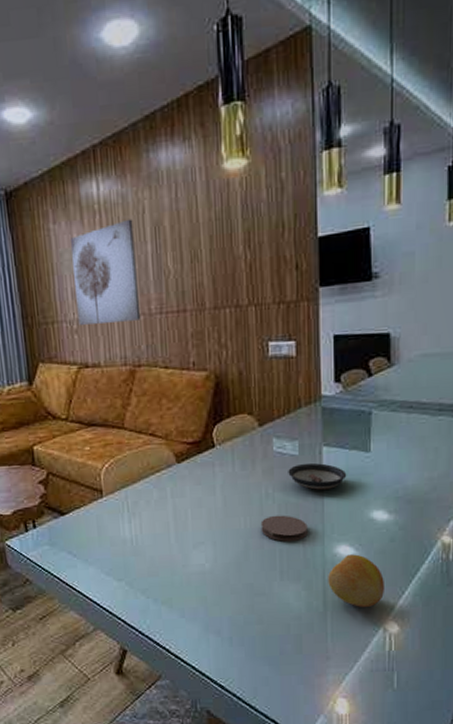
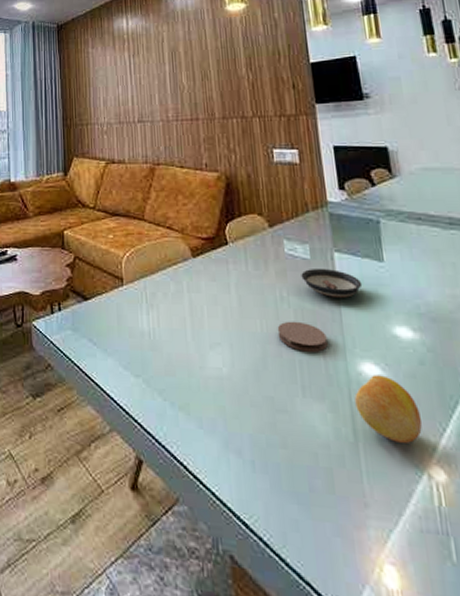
wall art: present [69,218,141,325] -> none [104,46,160,127]

